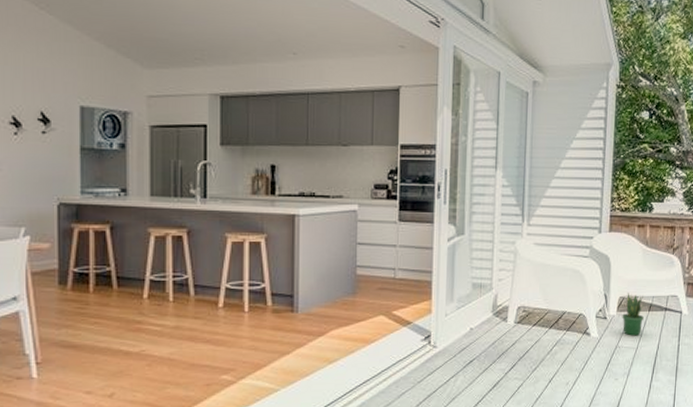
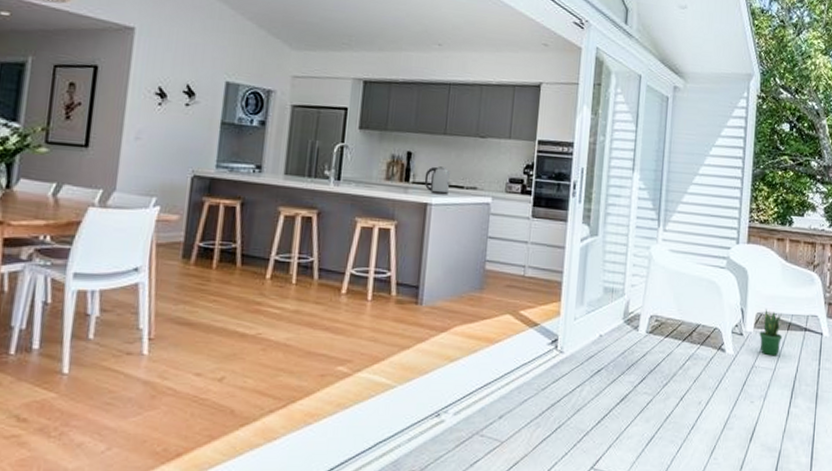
kettle: none [290,178,315,206] -> present [424,166,450,195]

